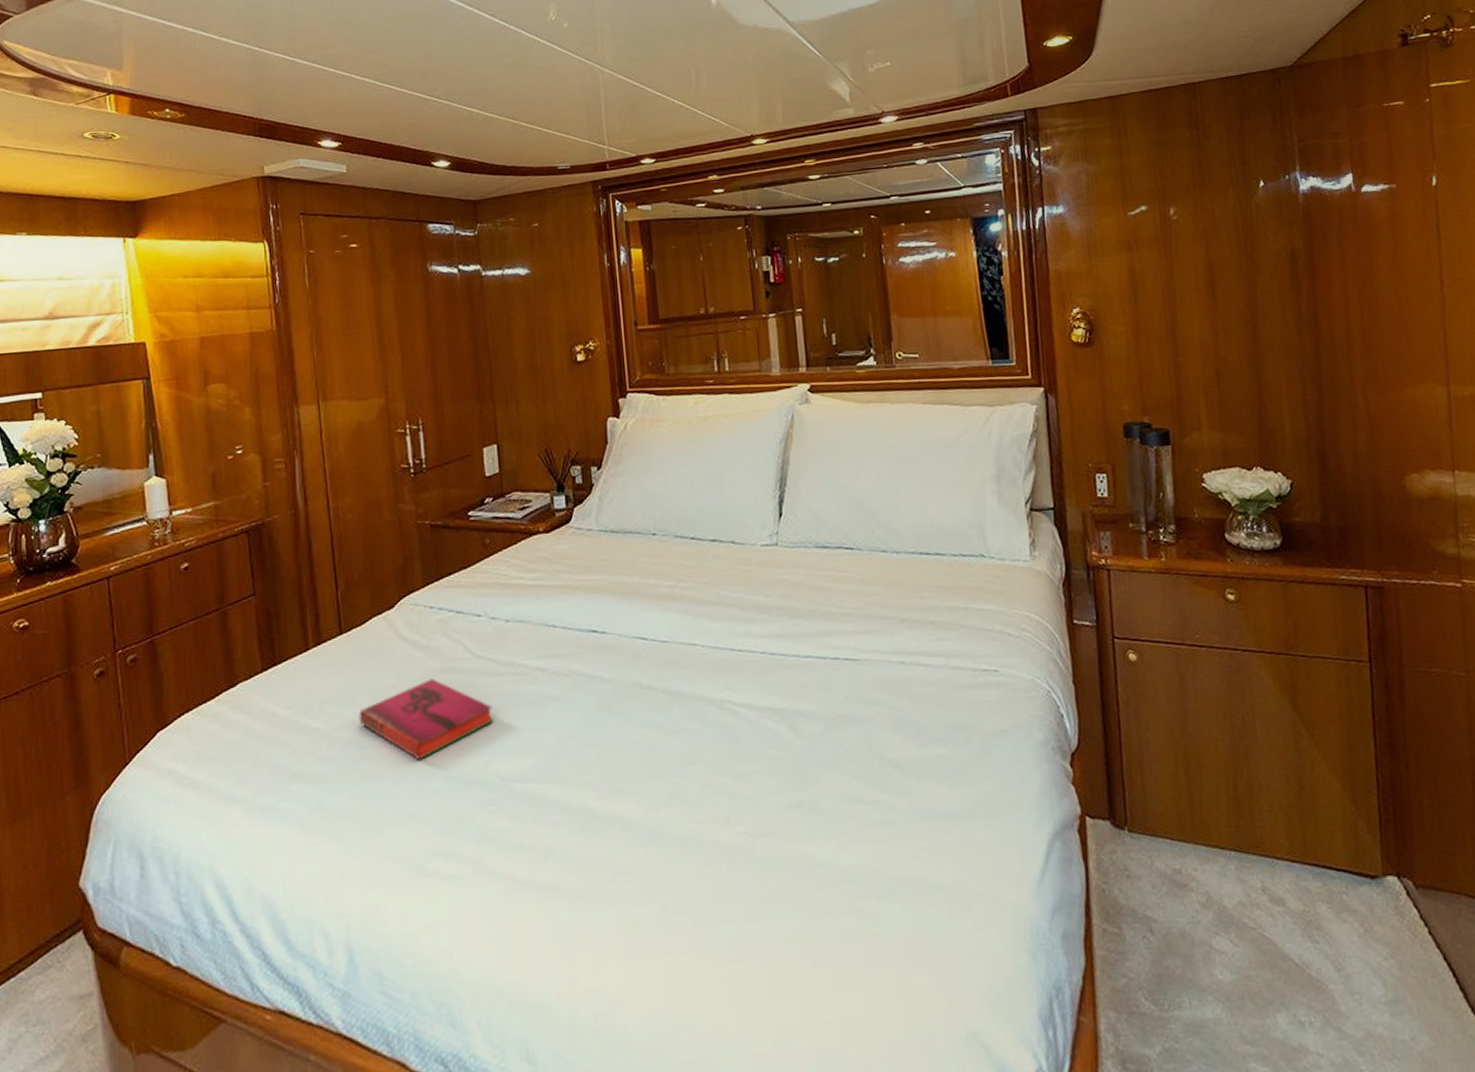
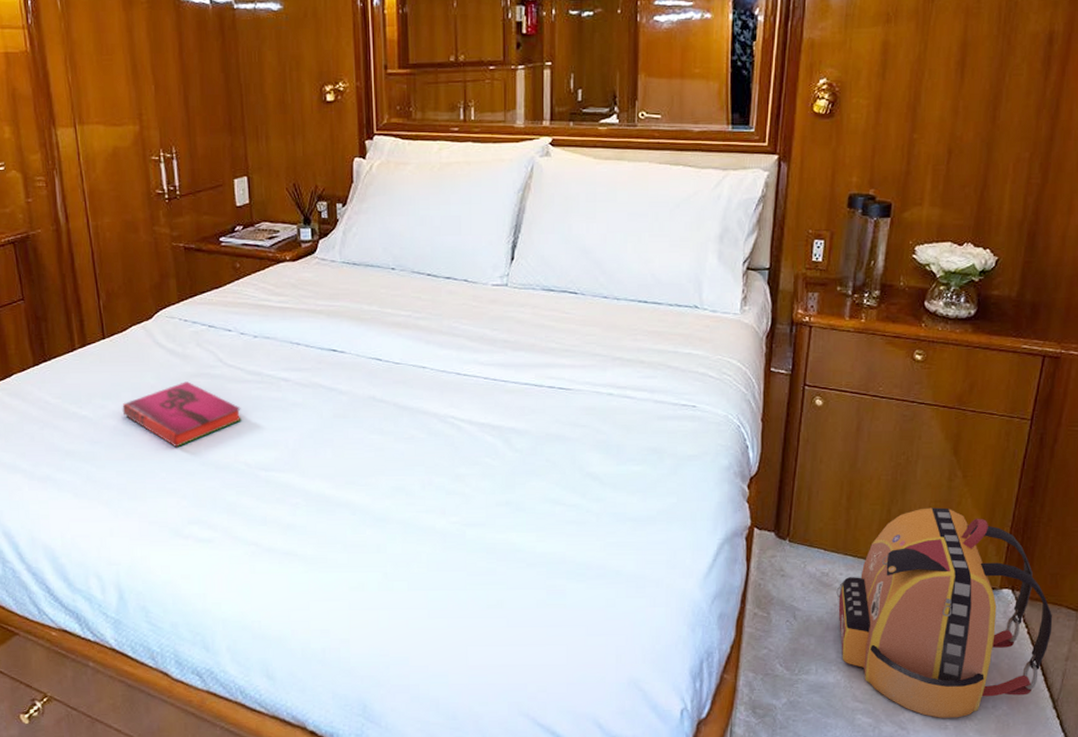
backpack: none [1194,776,1458,1060] -> present [836,507,1053,718]

